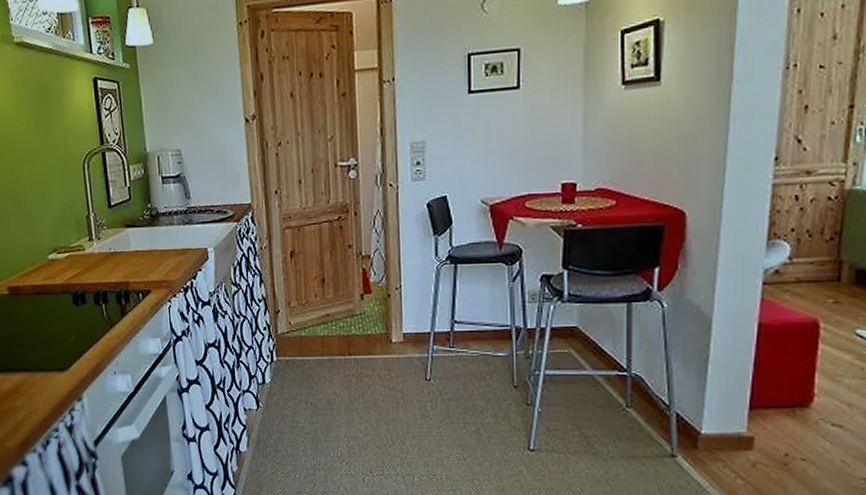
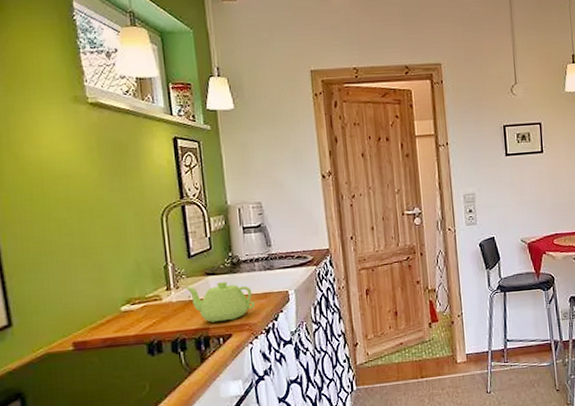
teapot: none [105,234,174,277] -> present [184,281,256,322]

